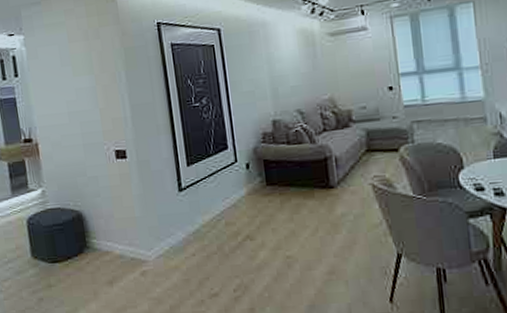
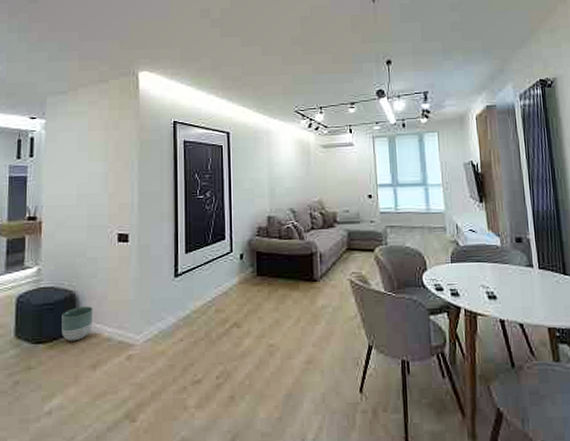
planter: none [72,225,104,260] -> present [61,306,93,342]

